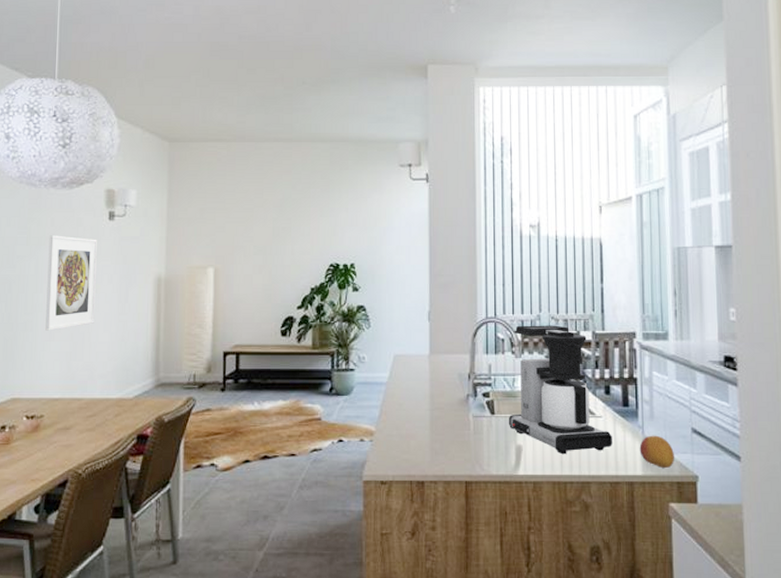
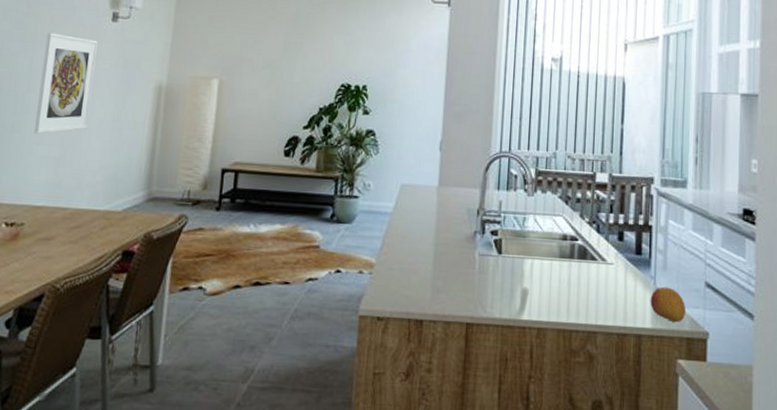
coffee maker: present [509,325,612,455] -> none [516,162,623,301]

